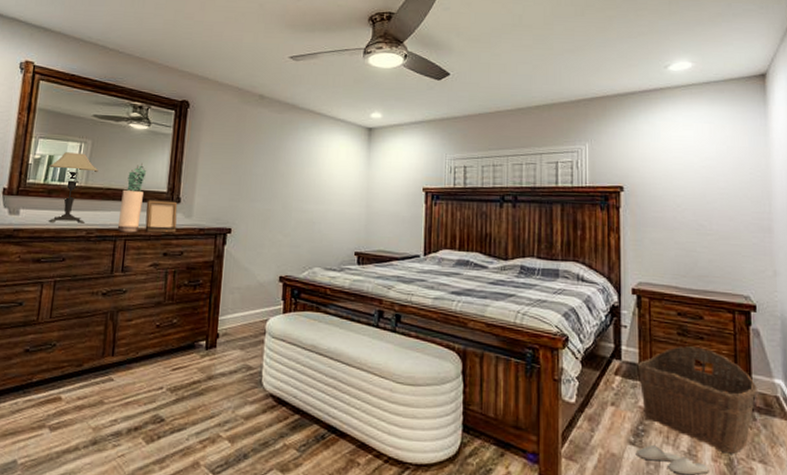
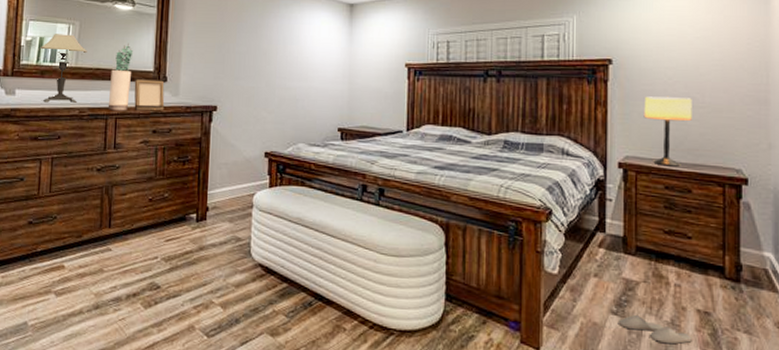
wicker basket: present [637,346,757,454] -> none [621,219,745,324]
table lamp: none [655,223,701,293] -> present [643,96,692,167]

